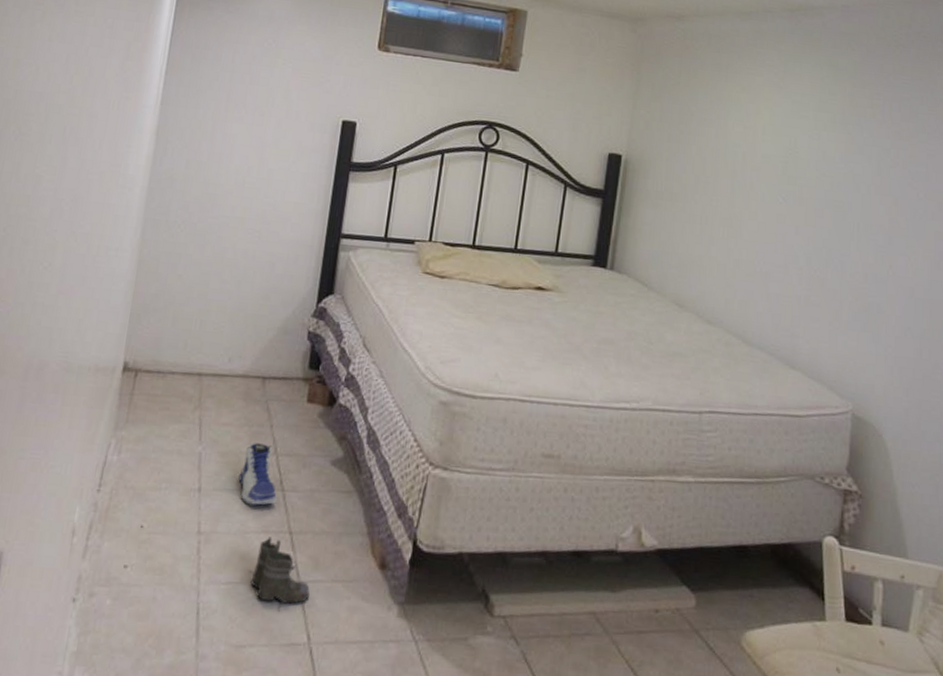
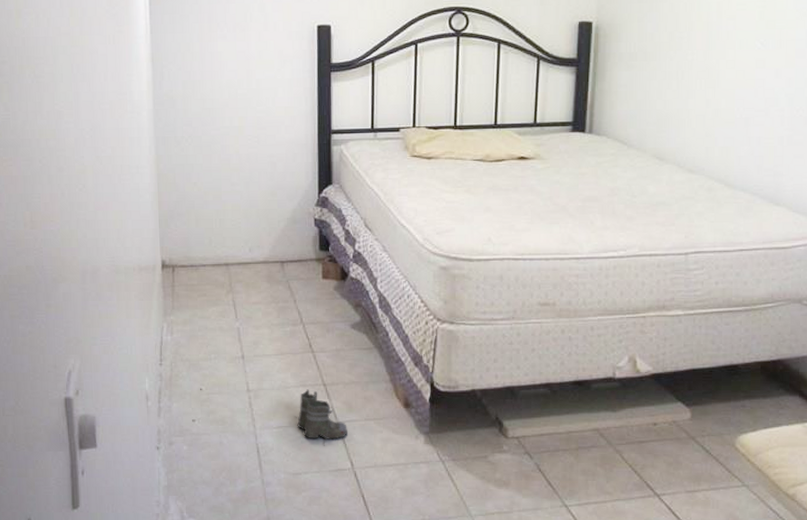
sneaker: present [238,443,277,505] -> none [274,316,308,366]

